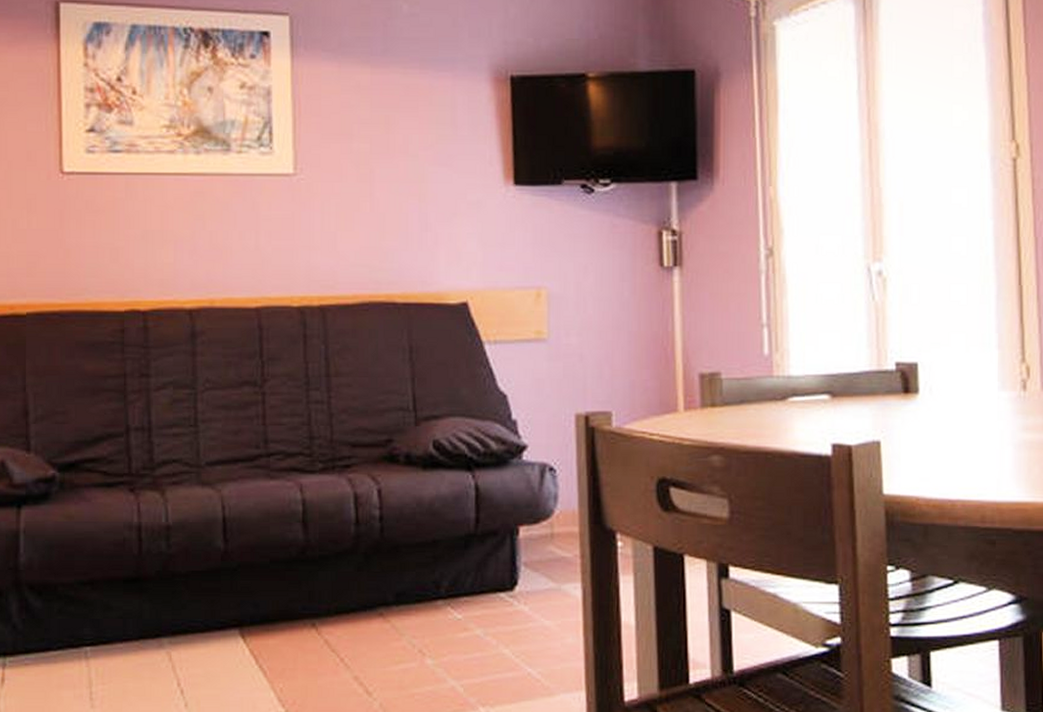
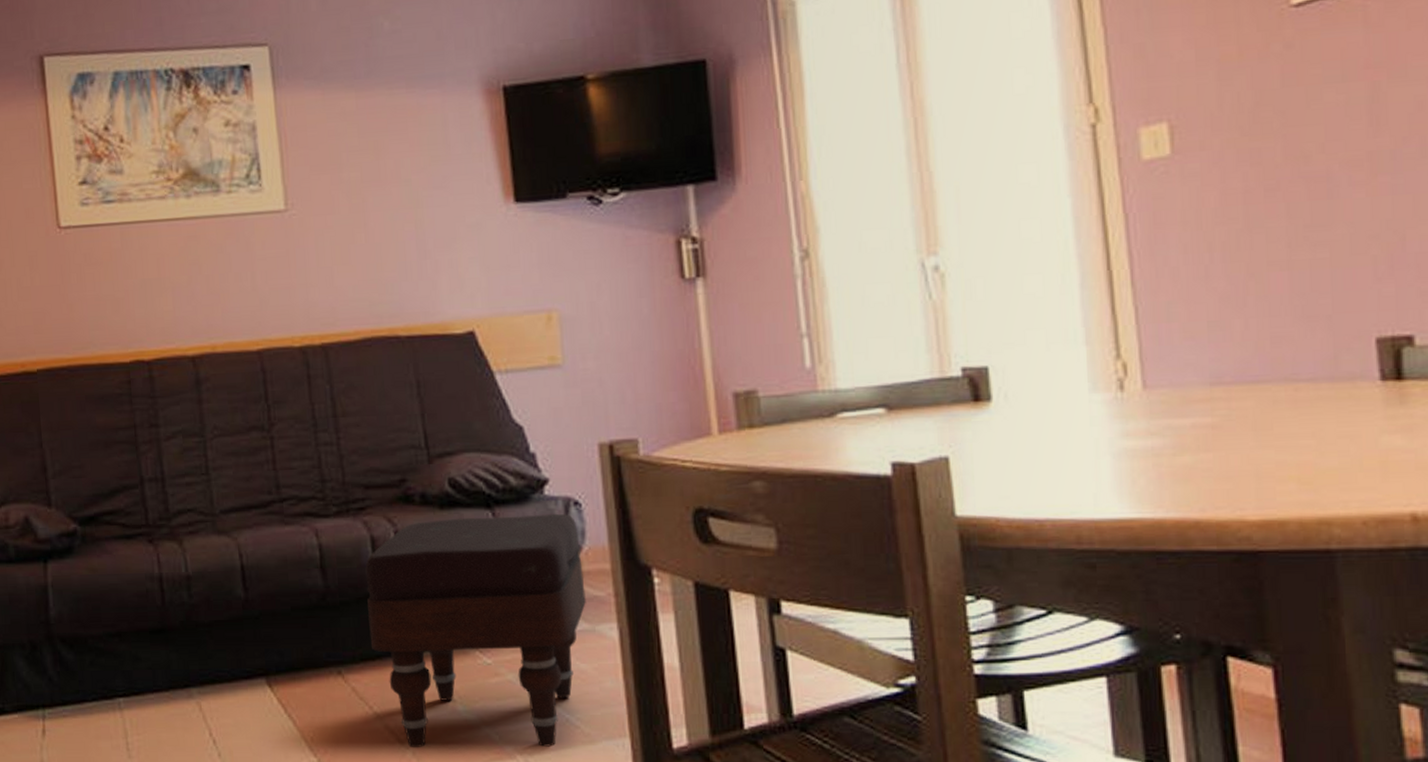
ottoman: none [346,478,554,700] -> present [365,513,586,748]

